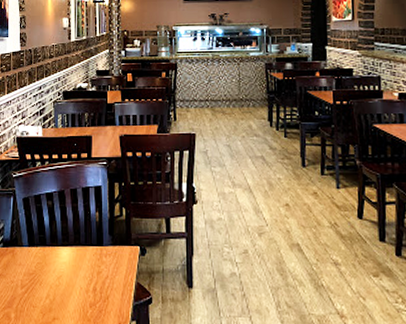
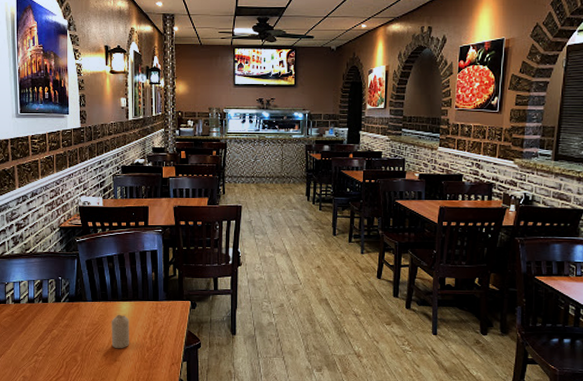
candle: none [49,262,70,305] -> present [111,314,129,349]

